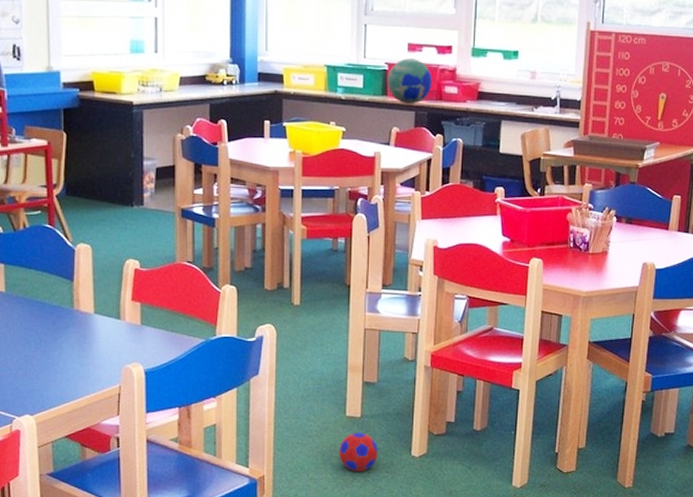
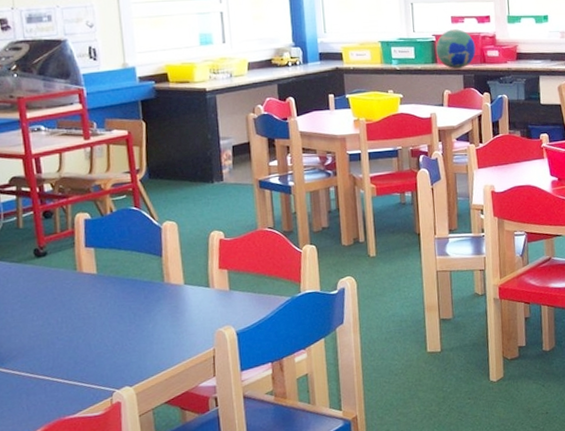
toy ball: present [339,432,378,472] -> none [423,365,460,403]

